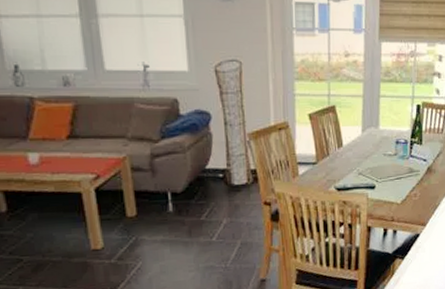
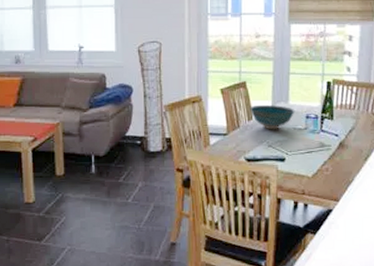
bowl: none [339,130,385,157] -> present [250,104,295,130]

